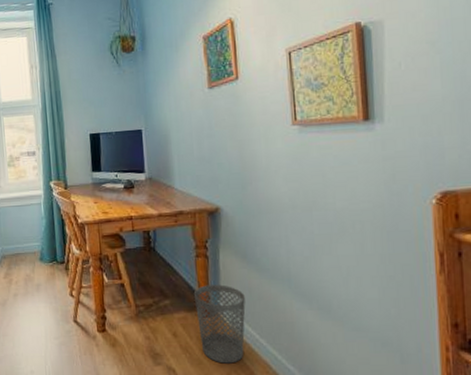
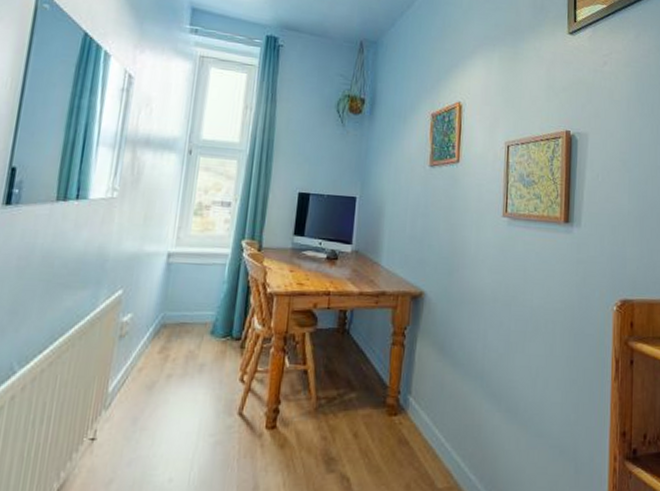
wastebasket: present [194,284,246,364] -> none [382,378,436,472]

